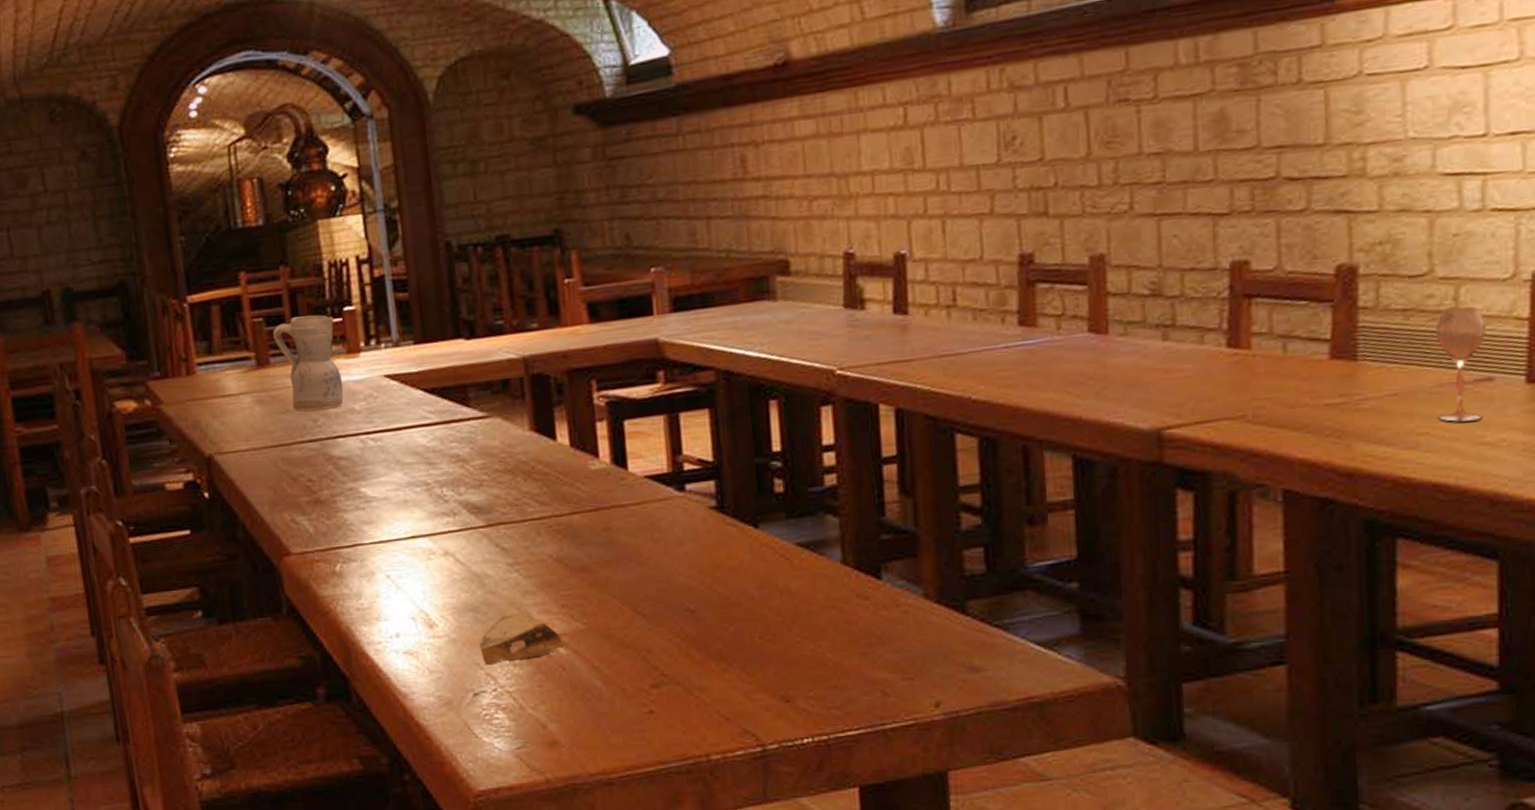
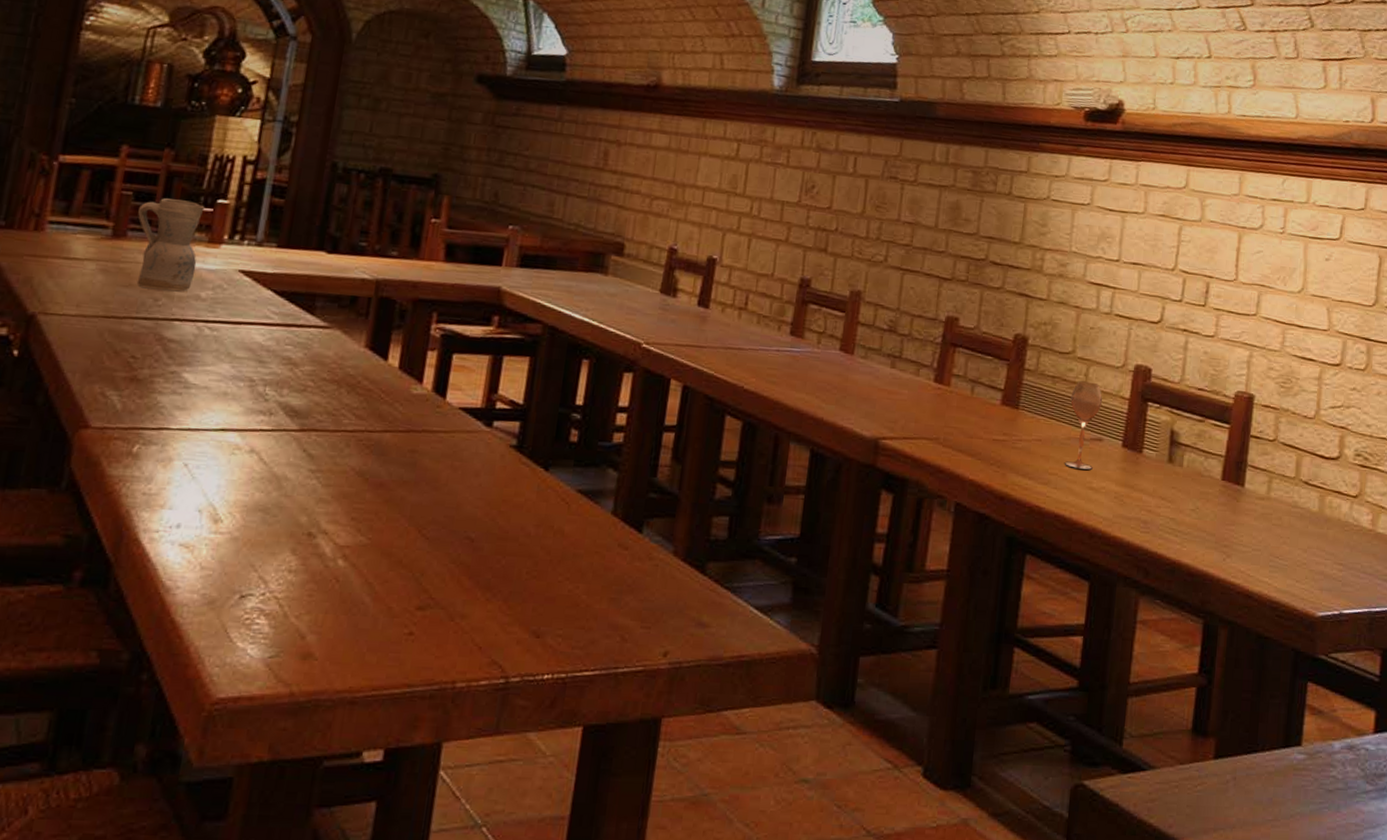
cheese: present [479,610,564,665] -> none [259,516,344,568]

